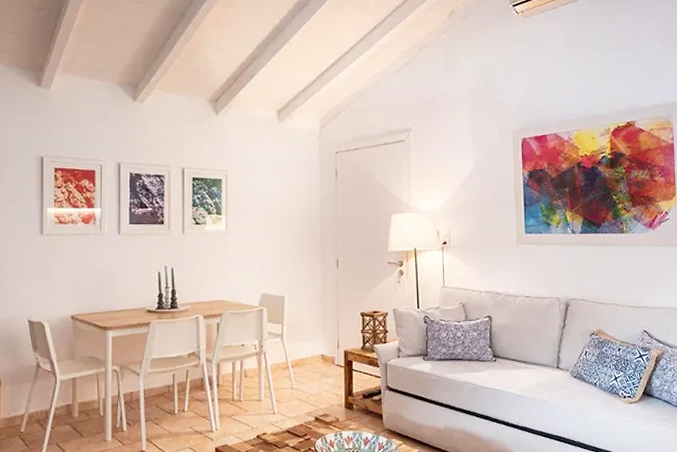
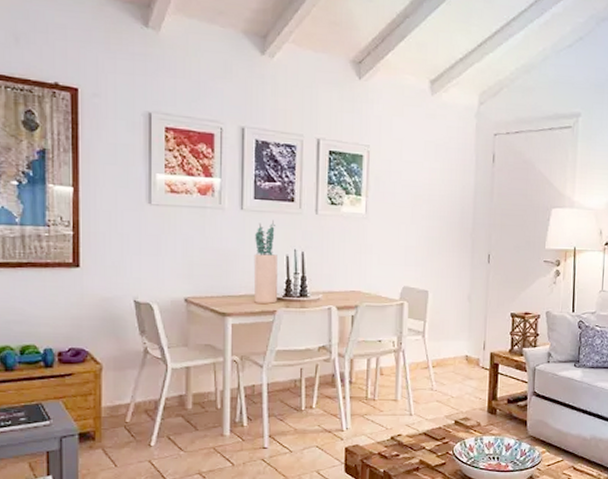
vase: none [130,241,152,318] -> present [253,219,278,305]

